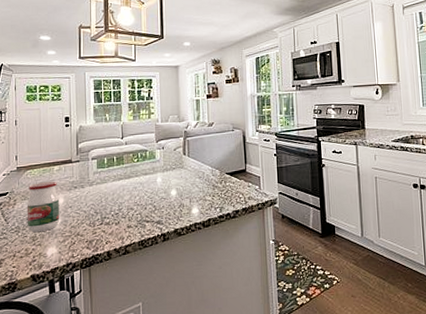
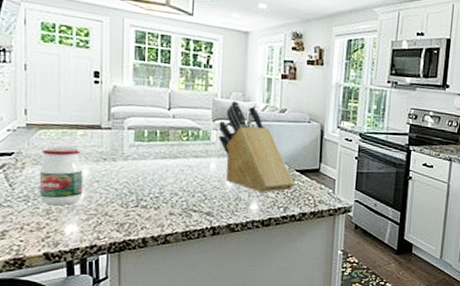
knife block: none [161,122,226,198] -> present [218,100,294,193]

